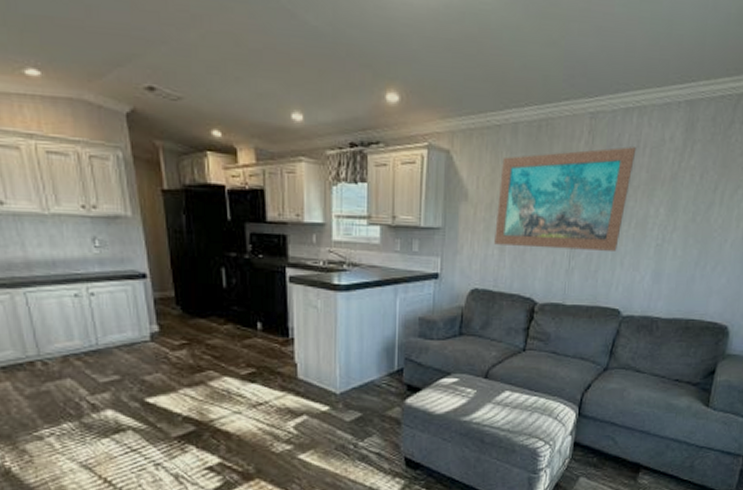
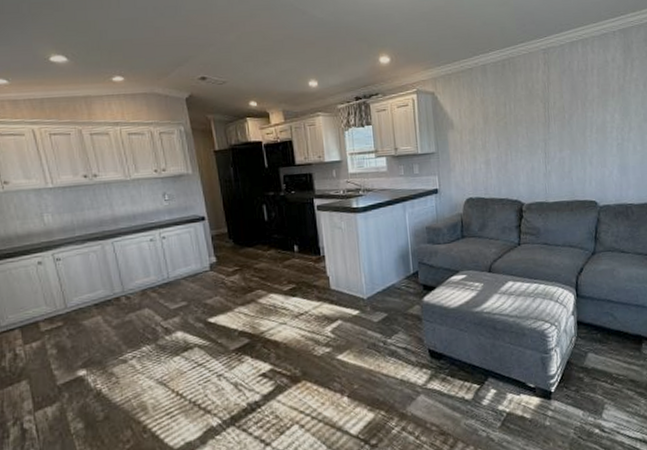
wall art: present [494,147,637,251] -> none [477,70,586,160]

